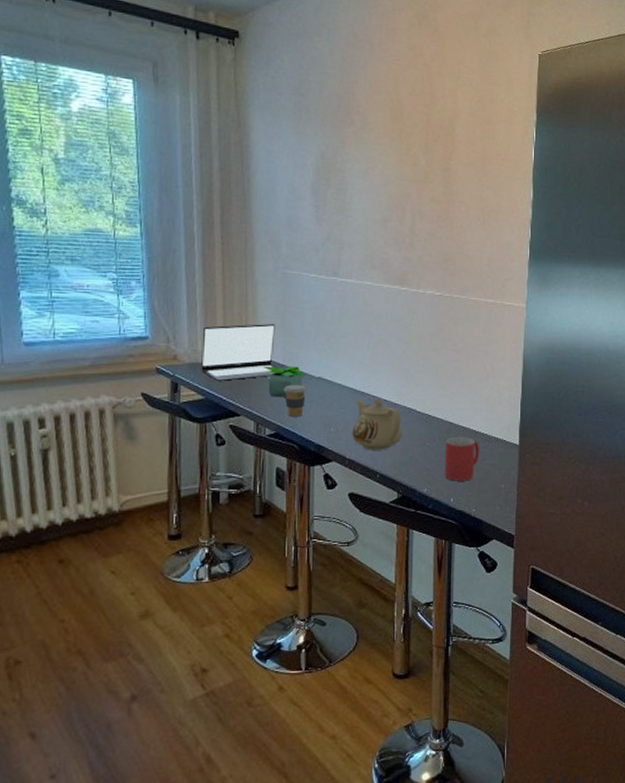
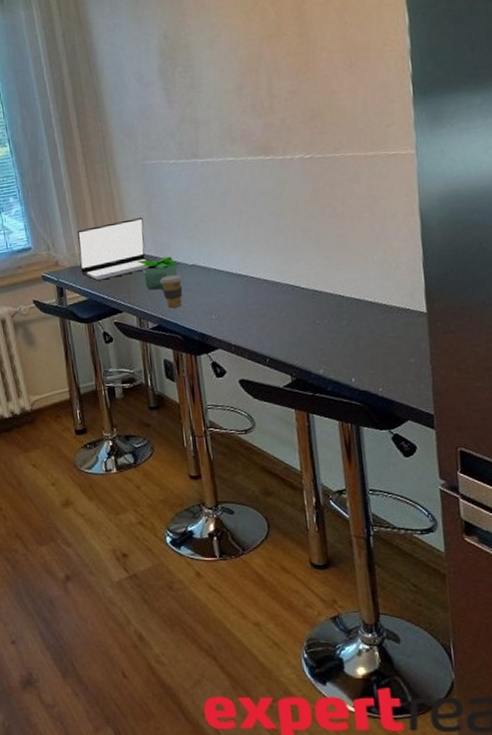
teapot: present [352,397,402,450] -> none [234,277,288,334]
mug: present [444,436,480,481] -> none [338,309,380,360]

